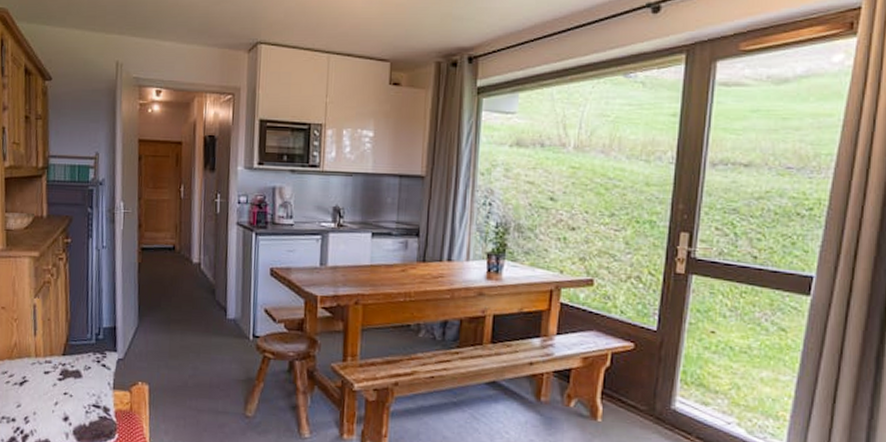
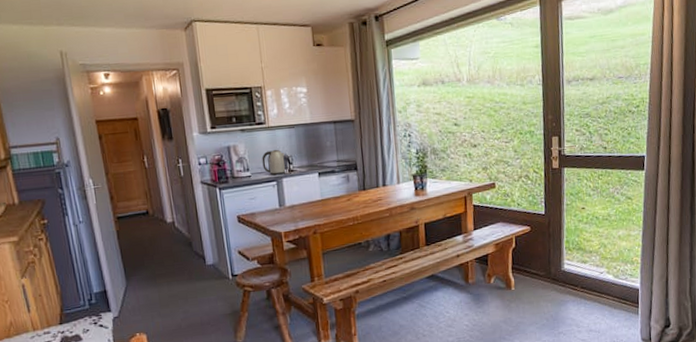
kettle: none [308,198,336,229] -> present [261,149,286,176]

